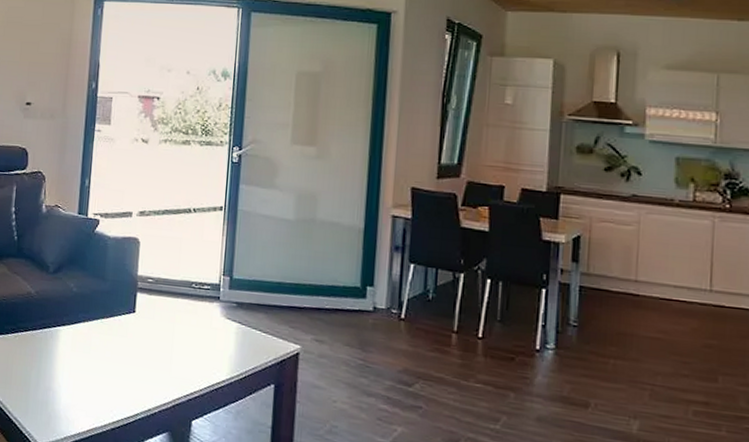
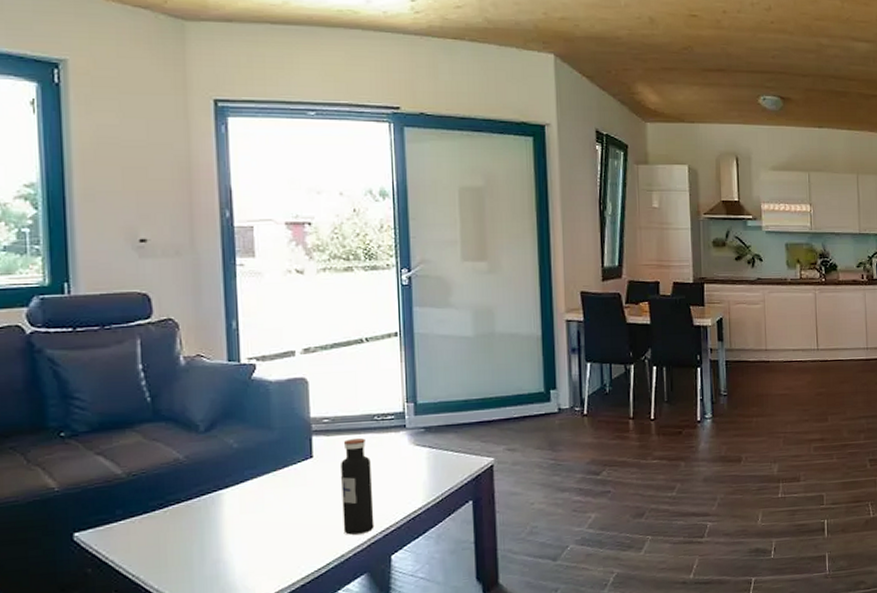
water bottle: none [153,301,184,394] -> present [340,438,374,535]

